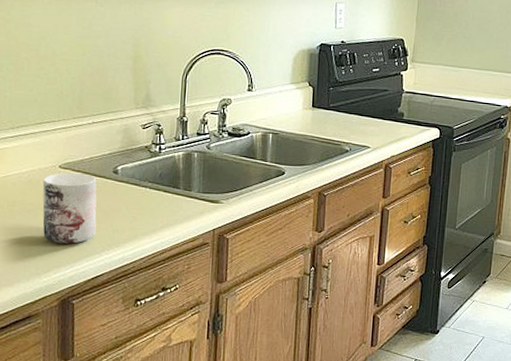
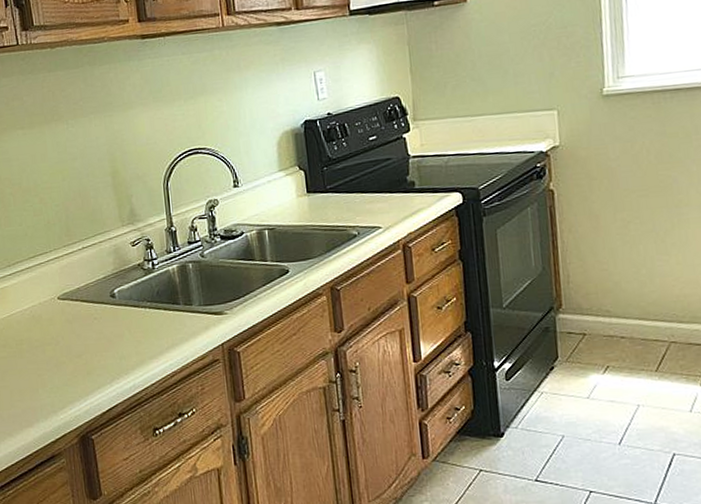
mug: present [42,172,97,244] -> none [44,301,103,378]

